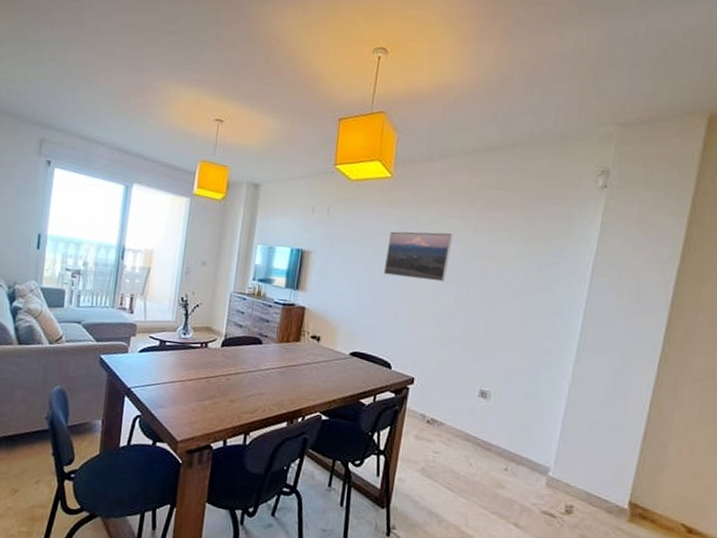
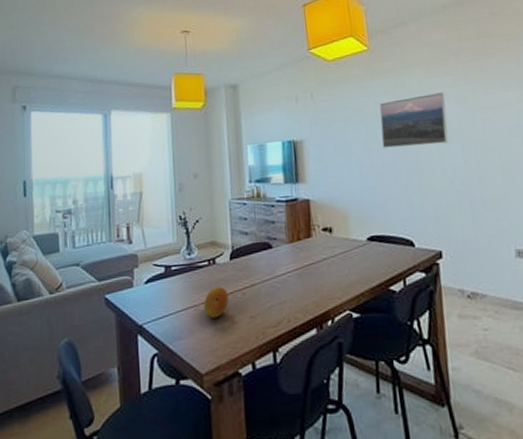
fruit: none [189,367,214,395] -> present [203,286,229,318]

